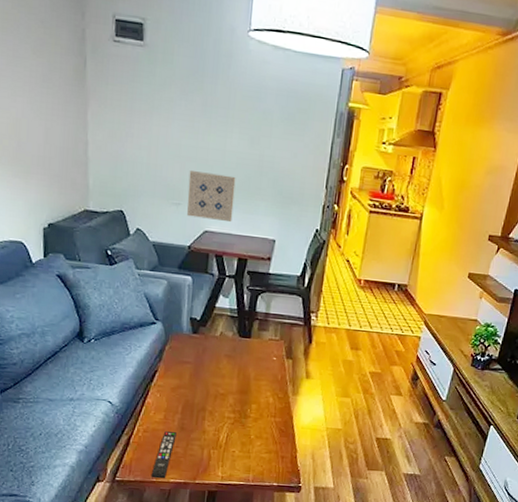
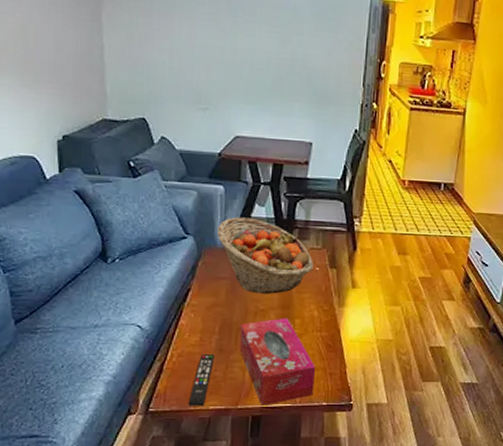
fruit basket: none [184,306,271,380] -> present [217,217,313,294]
wall art: present [187,171,236,223] -> none [215,73,267,126]
tissue box: none [199,402,269,483] -> present [239,318,316,407]

